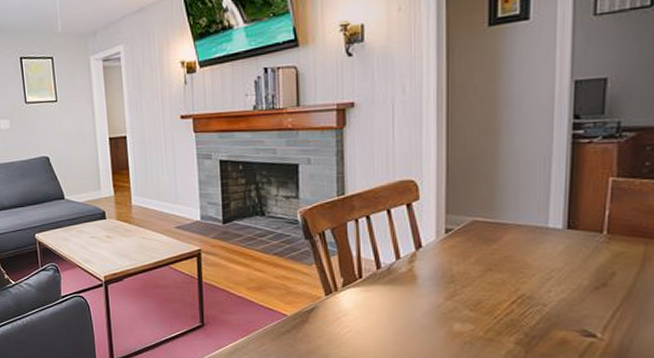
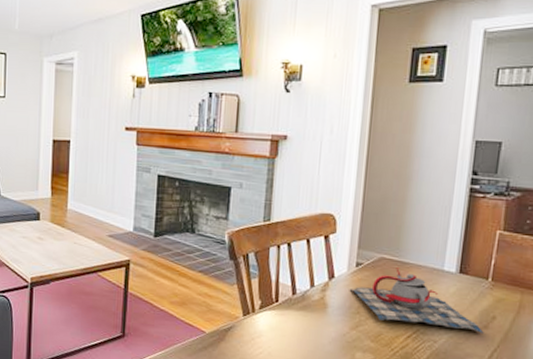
teapot: none [441,230,602,292] -> present [350,267,484,333]

